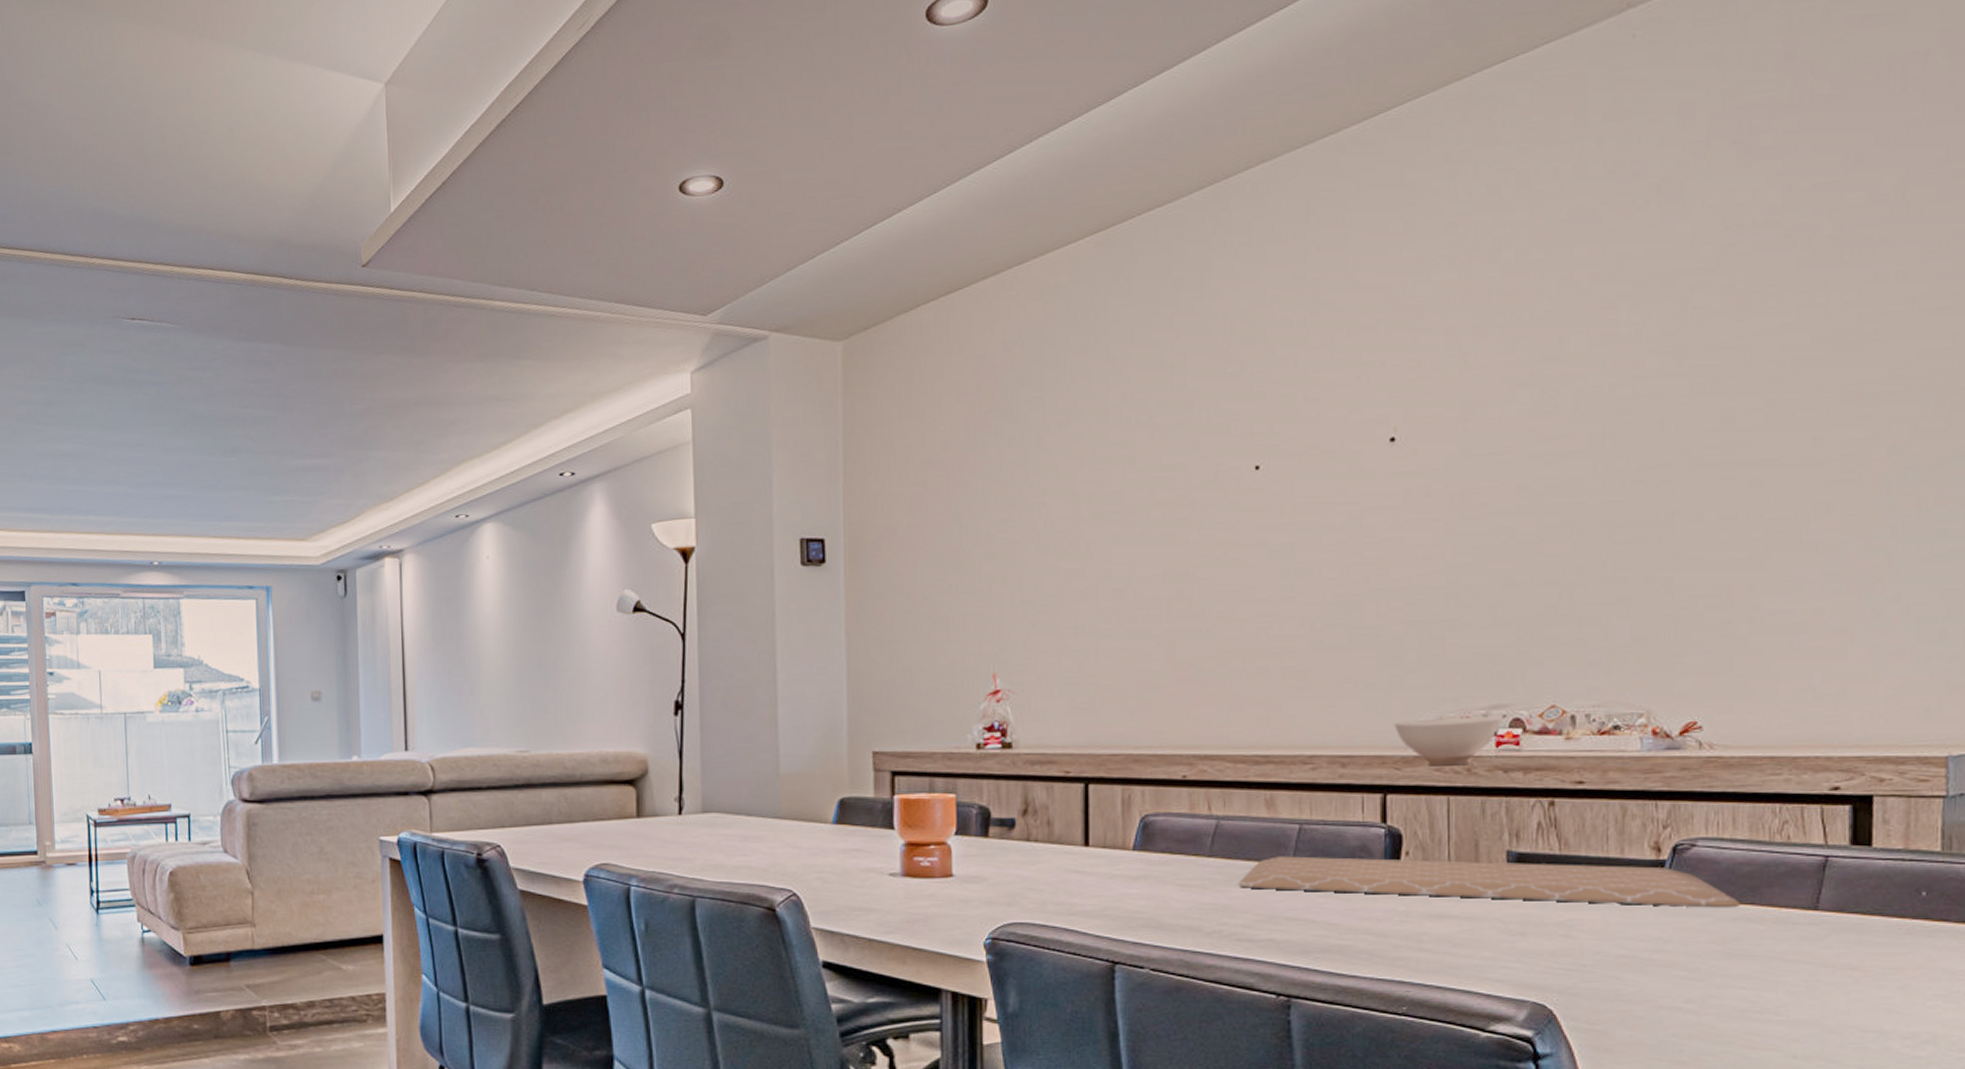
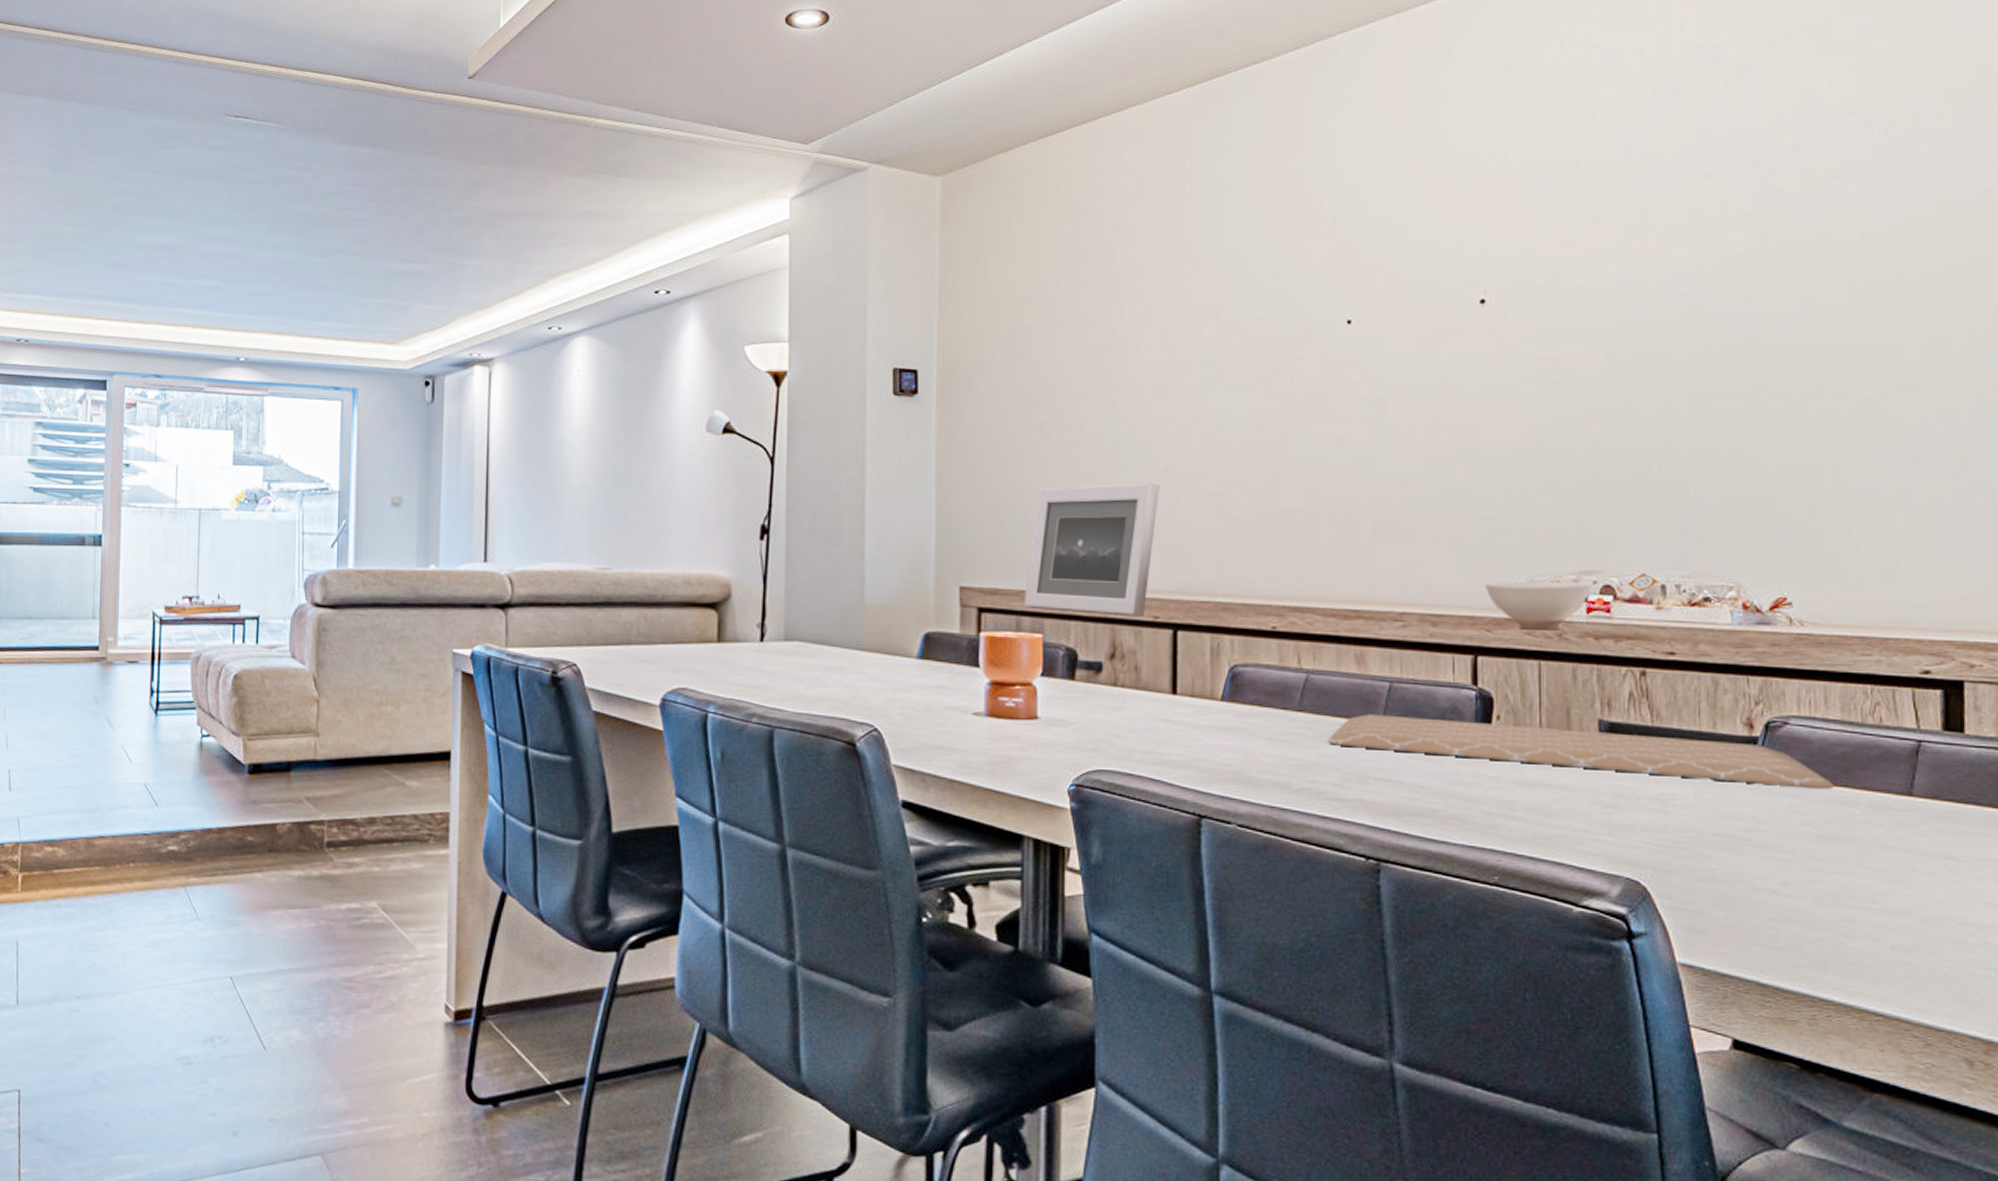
picture frame: none [936,640,1069,773] -> present [1023,483,1160,617]

